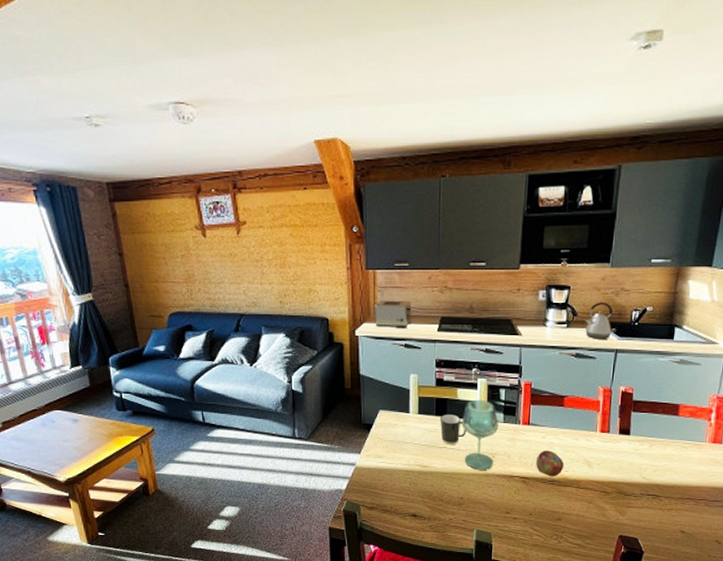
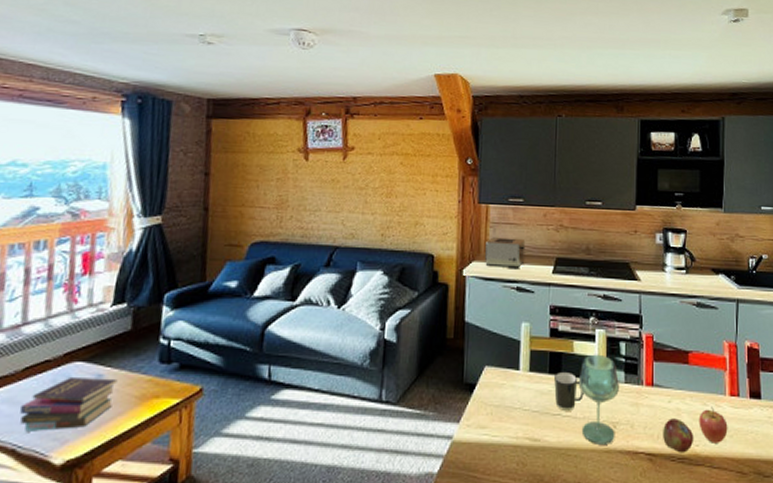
books: none [24,422,90,459] -> present [19,378,118,432]
fruit: none [569,440,596,470] -> present [699,406,728,443]
kettle: present [584,301,613,339] -> none [703,247,731,288]

